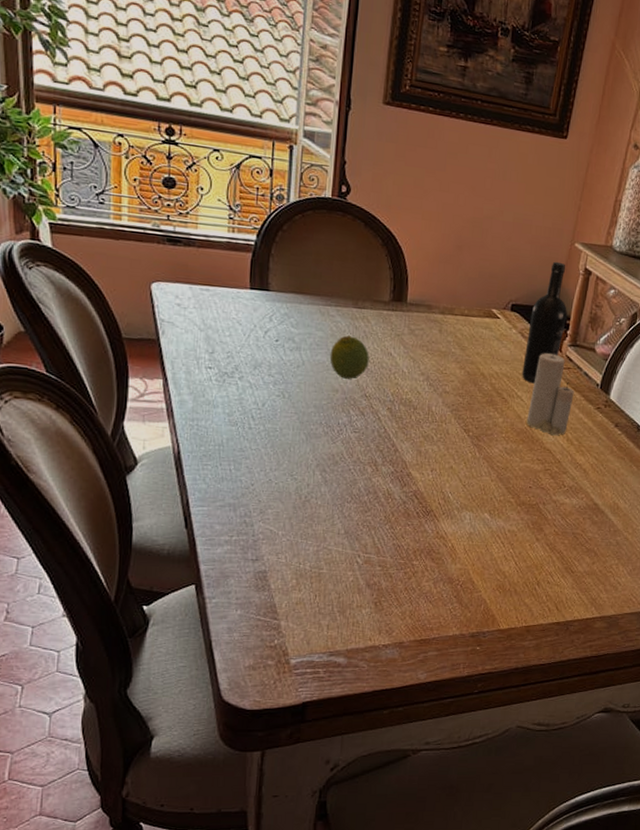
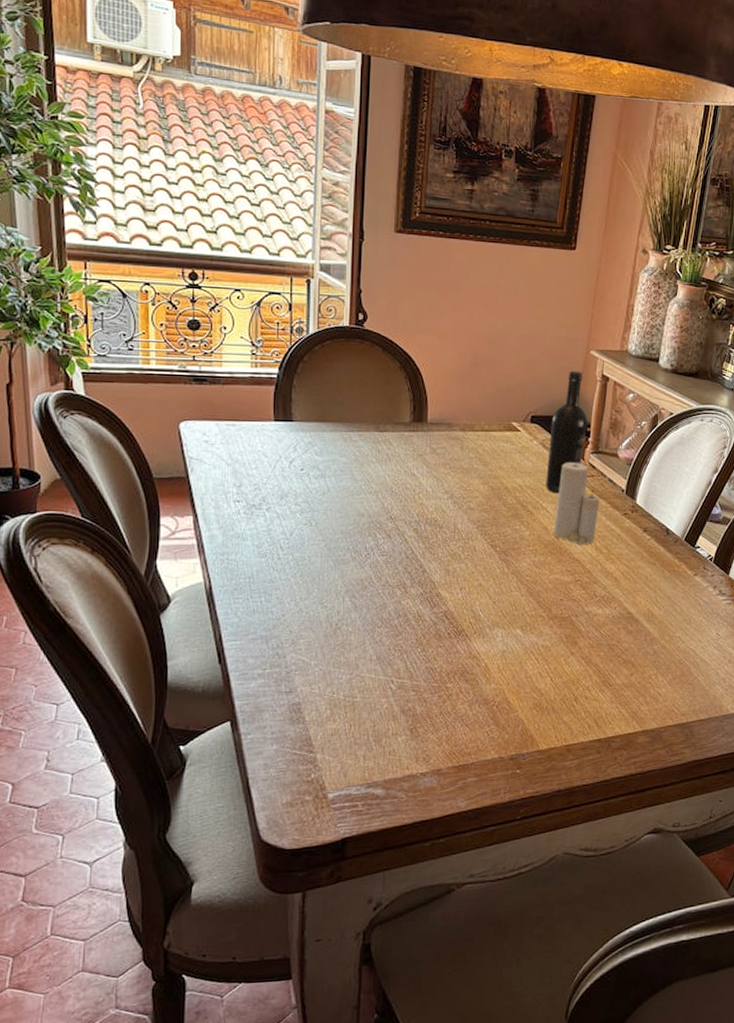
fruit: present [329,335,369,380] -> none [354,459,393,503]

